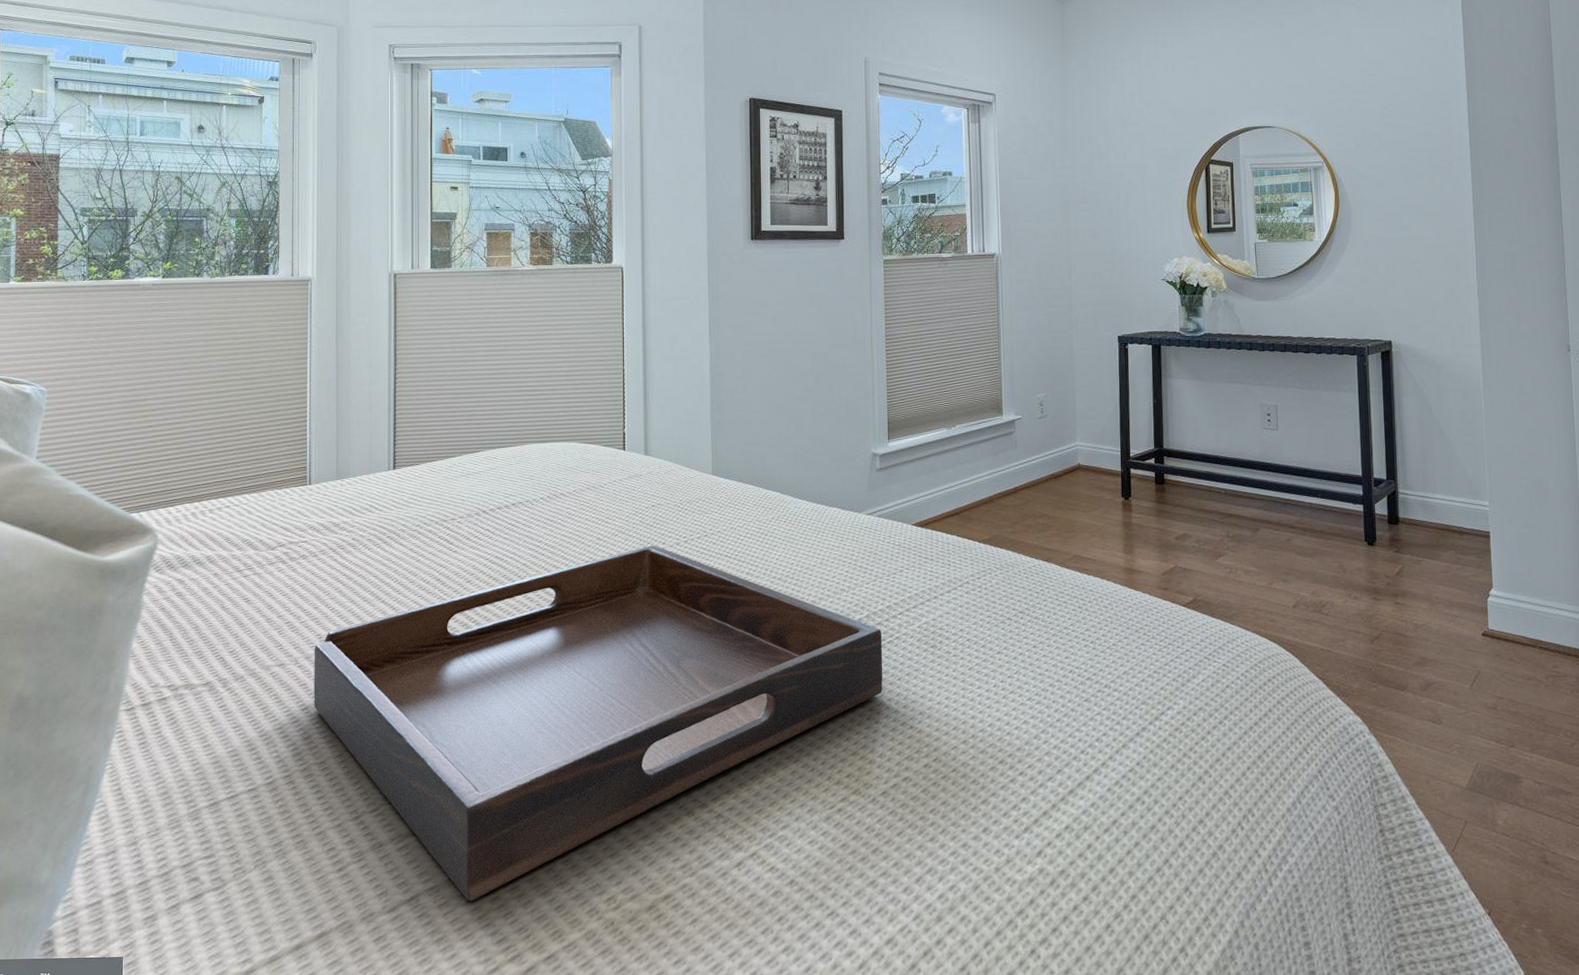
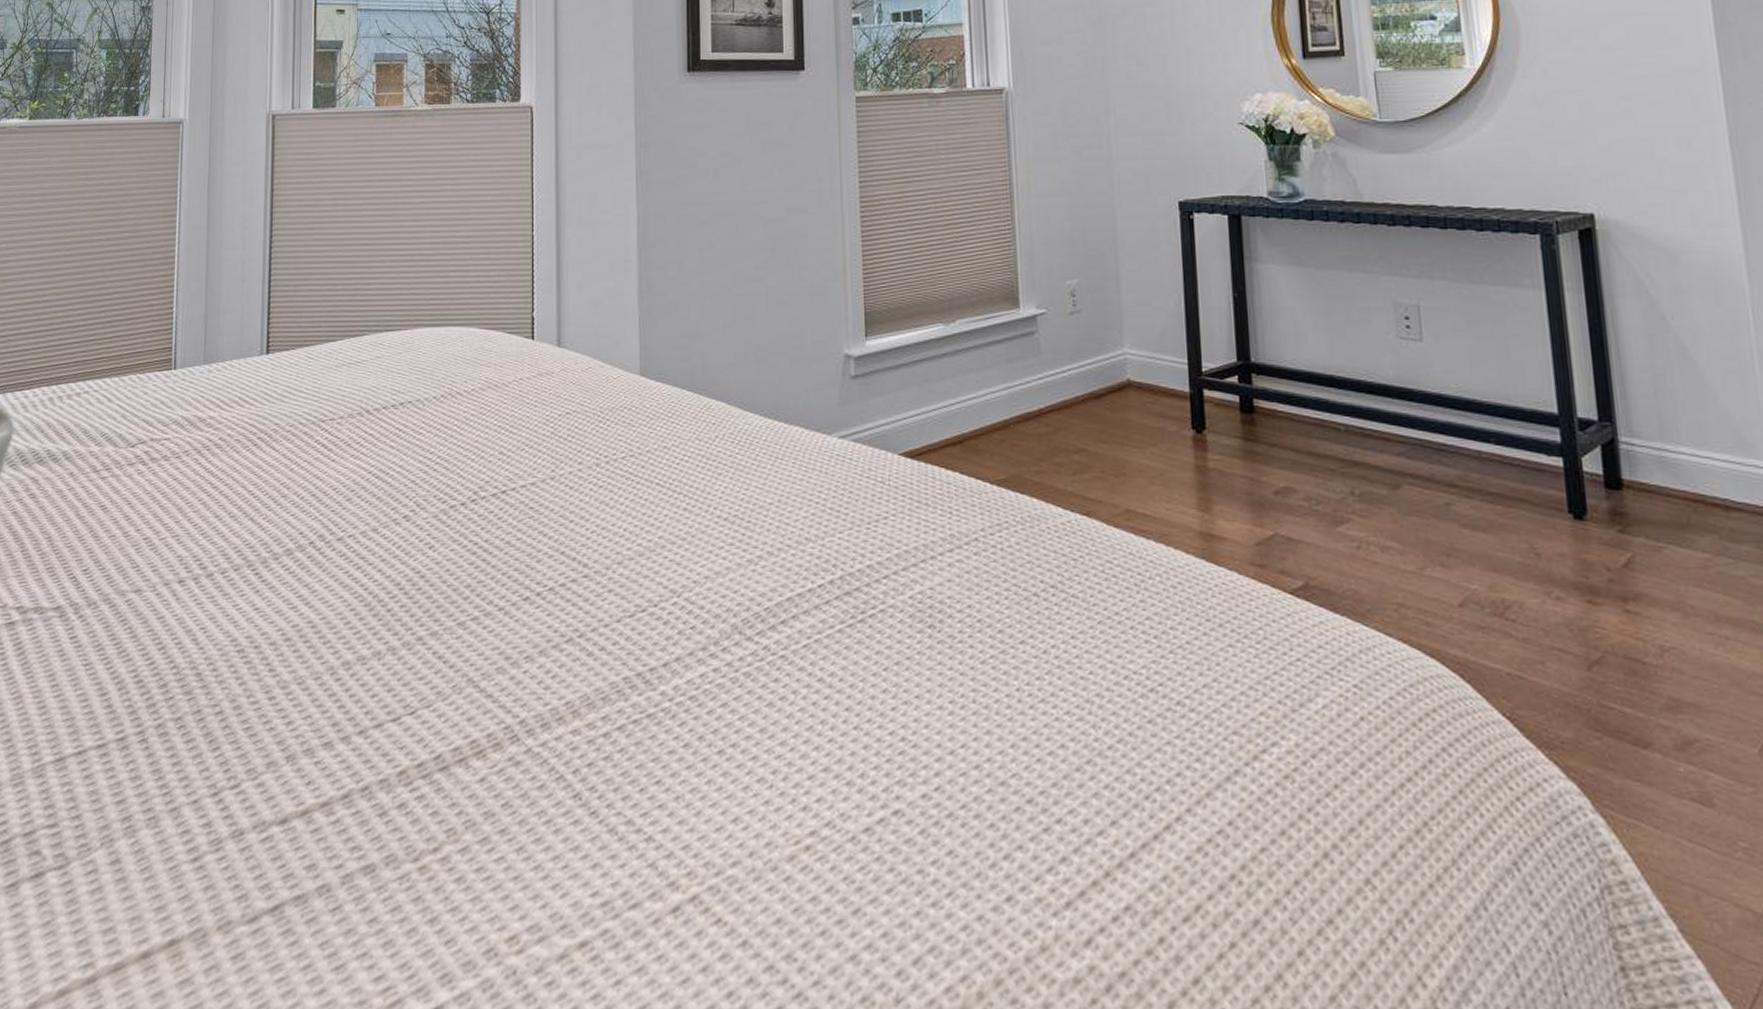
serving tray: present [314,545,883,902] -> none [171,465,864,921]

